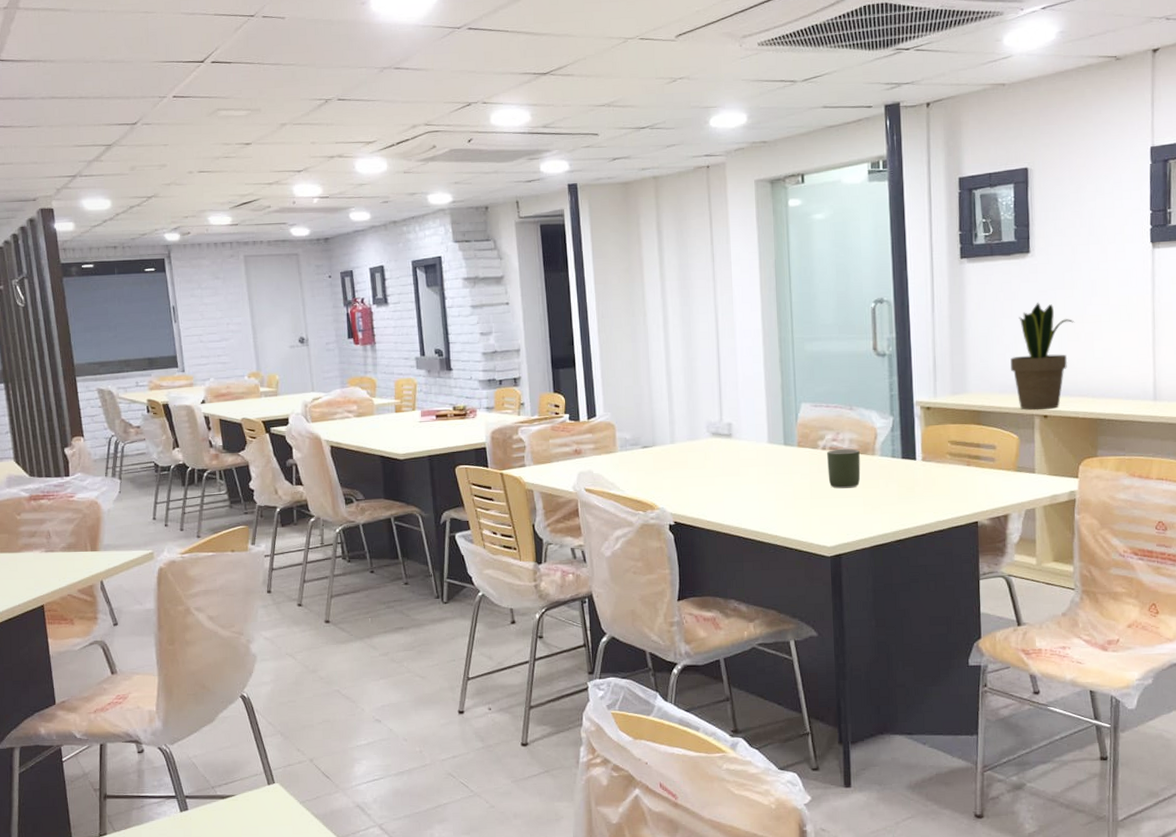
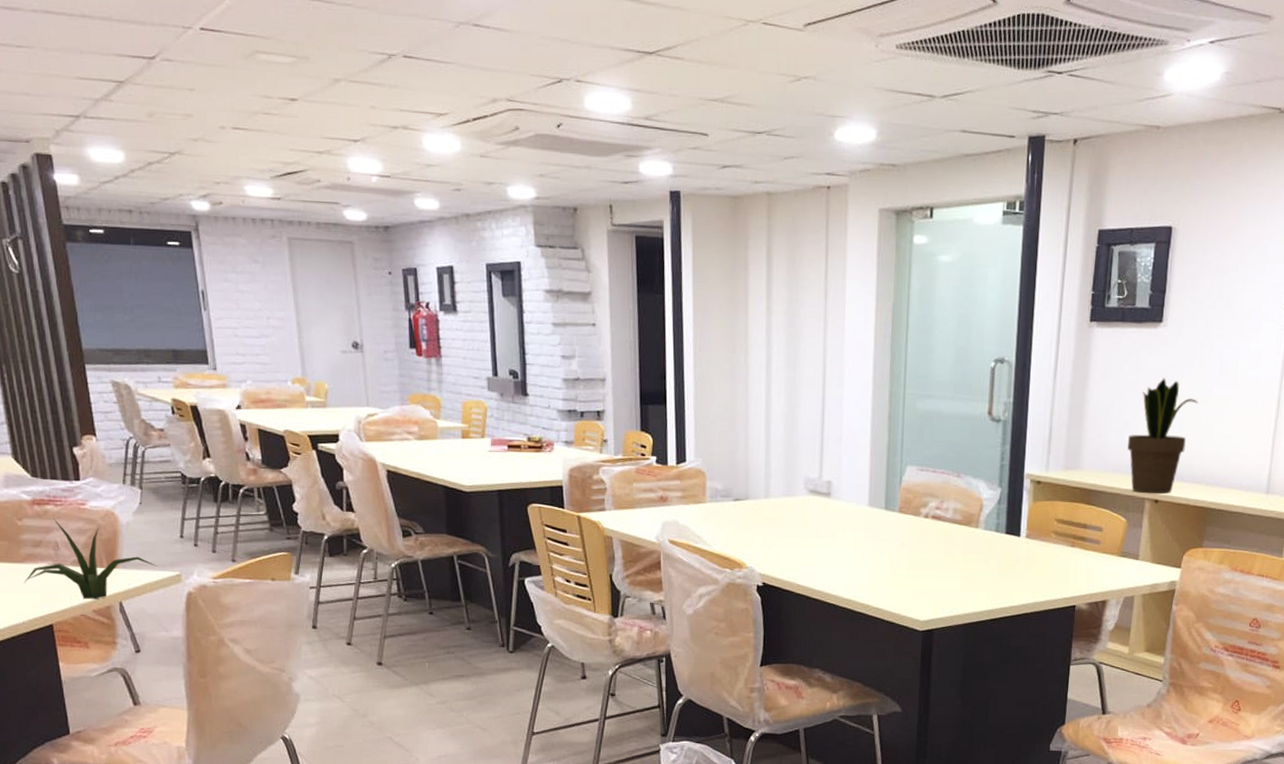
plant: none [20,511,133,581] -> present [24,518,157,600]
mug: present [827,448,861,489] -> none [928,518,963,561]

